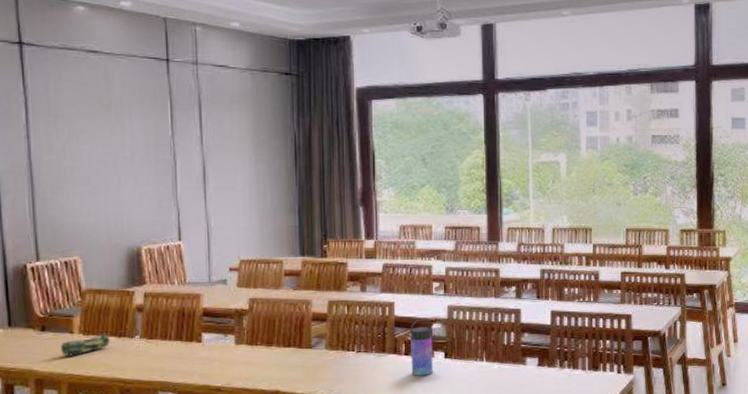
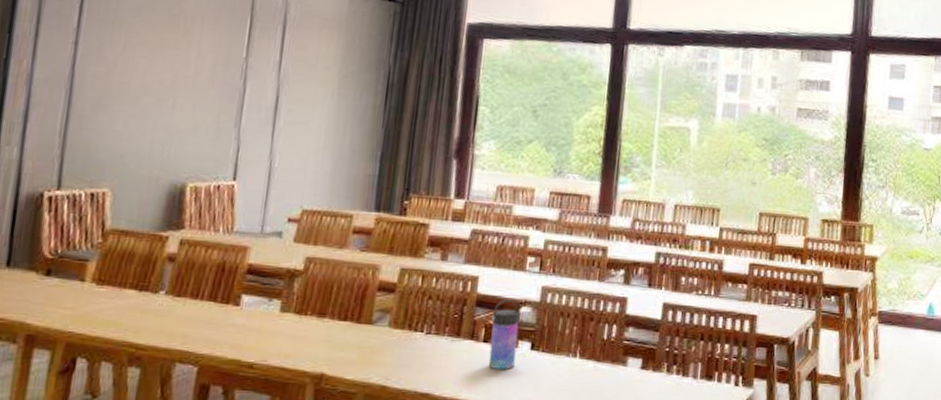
pencil case: present [61,332,111,356] -> none [65,284,129,310]

